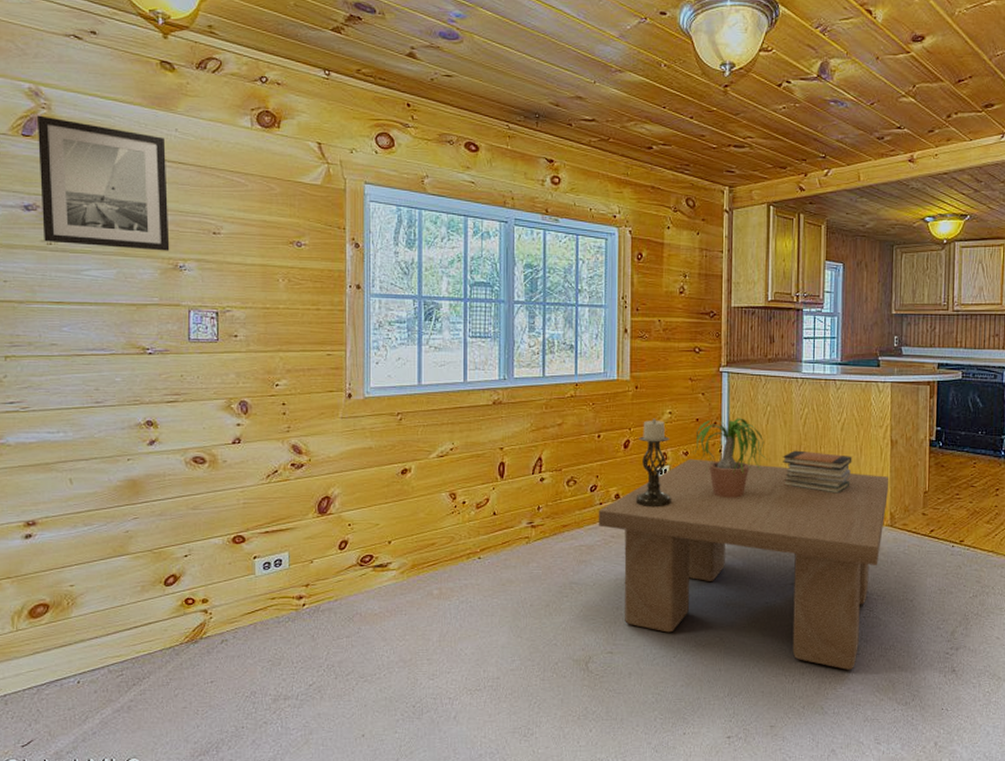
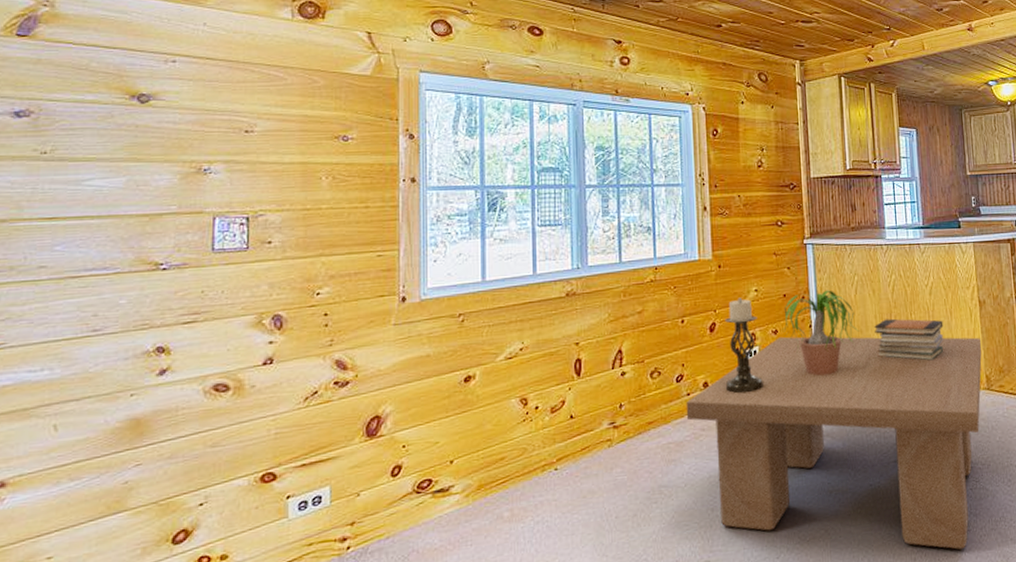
wall art: present [36,115,170,251] -> none [36,13,193,154]

